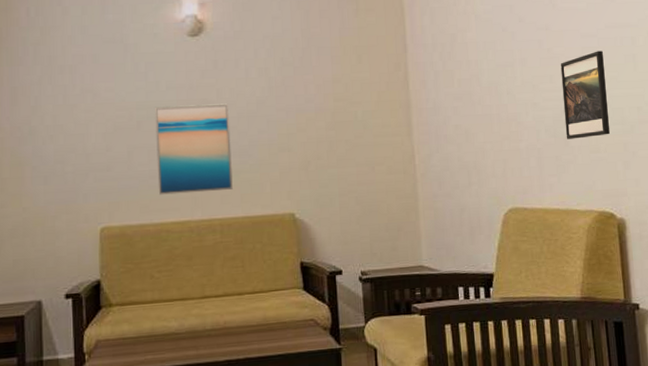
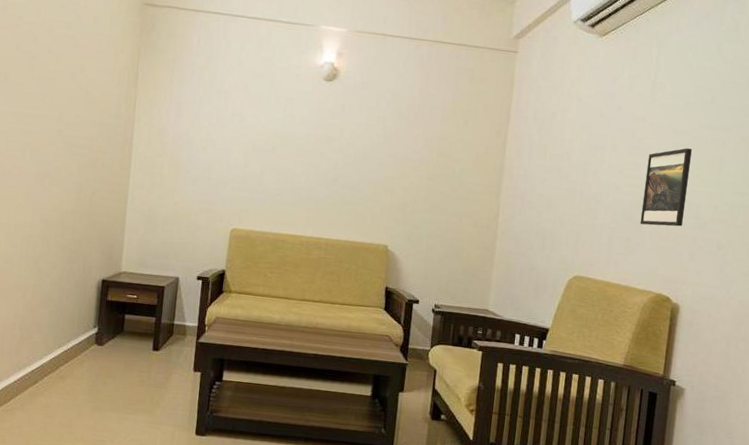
wall art: present [155,103,233,195] -> none [281,136,348,216]

